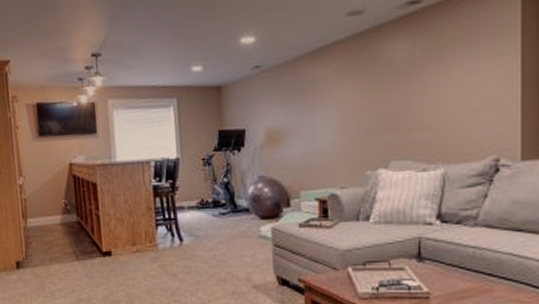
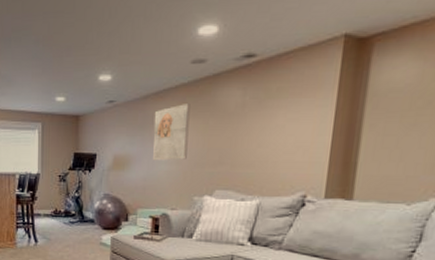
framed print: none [309,62,353,132] -> present [152,104,191,161]

